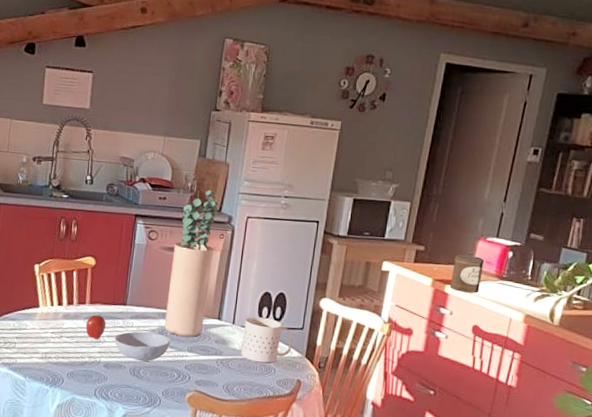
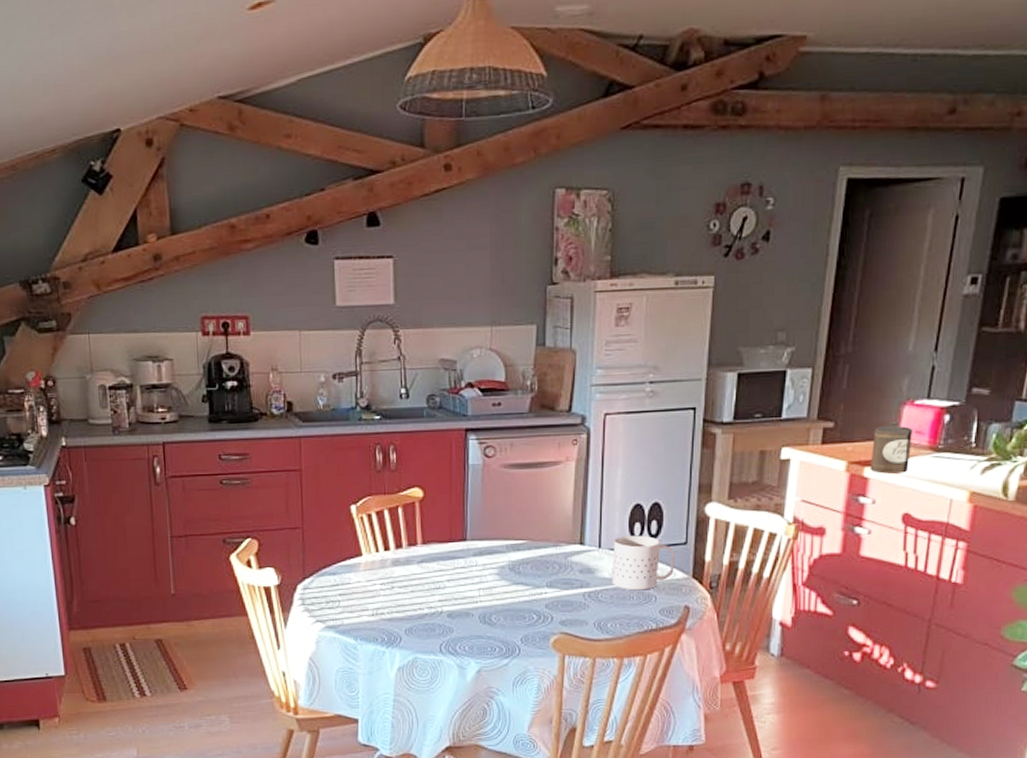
fruit: present [85,313,107,340] -> none [420,554,445,587]
soup bowl: present [114,331,171,362] -> none [456,569,526,606]
vase: present [164,183,219,337] -> none [515,377,567,571]

